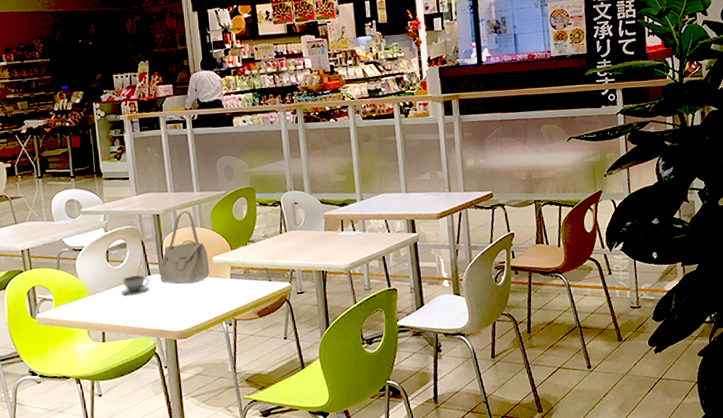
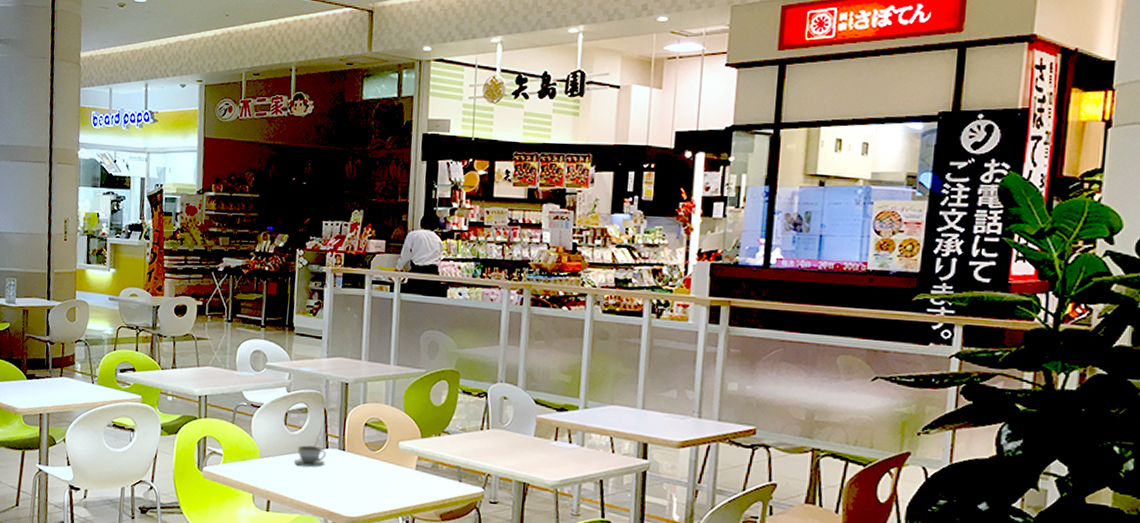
handbag: present [159,210,210,284] -> none [338,383,395,467]

